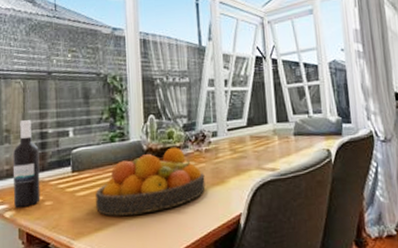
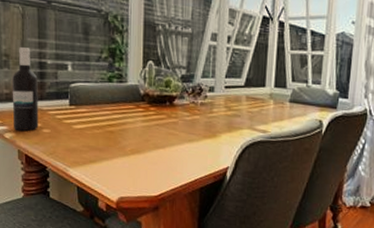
fruit bowl: present [96,147,205,216] -> none [92,96,198,154]

